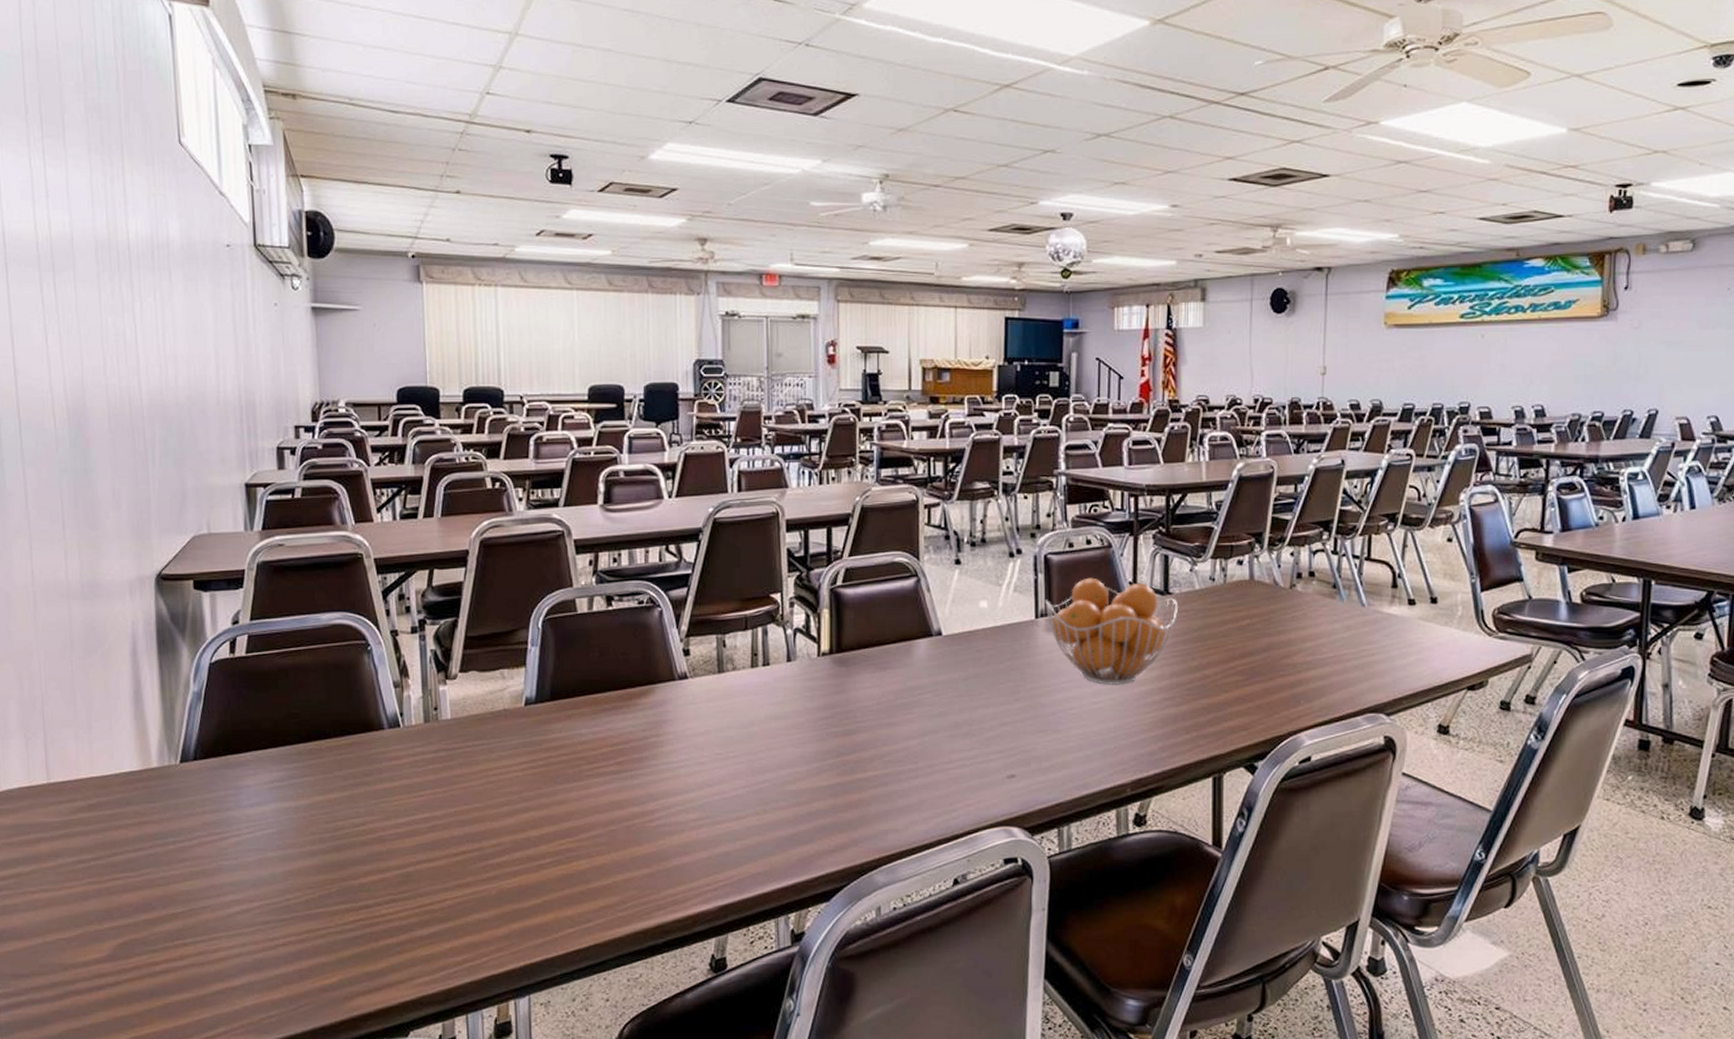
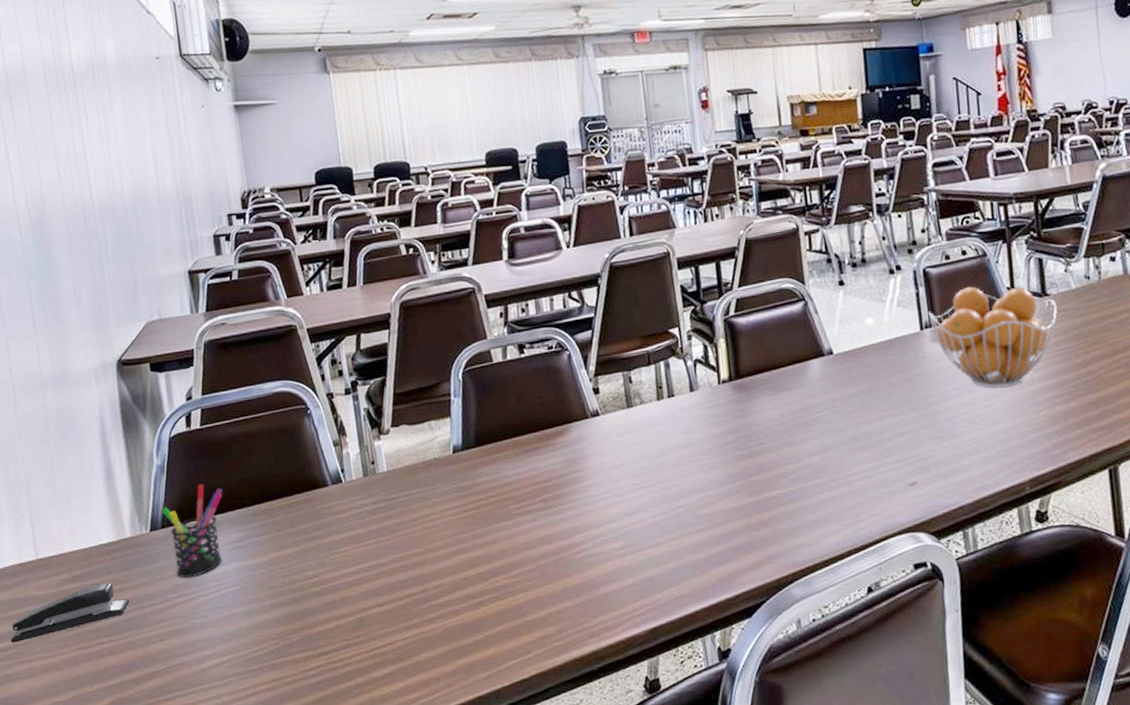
stapler: none [12,815,151,872] -> present [11,583,129,643]
pen holder: none [193,716,266,816] -> present [160,484,223,578]

